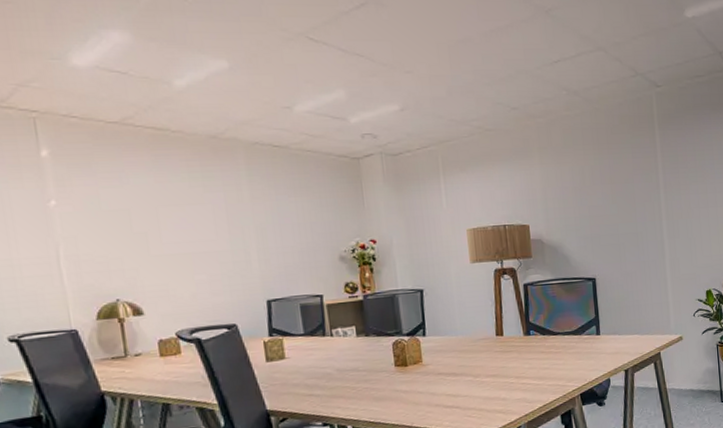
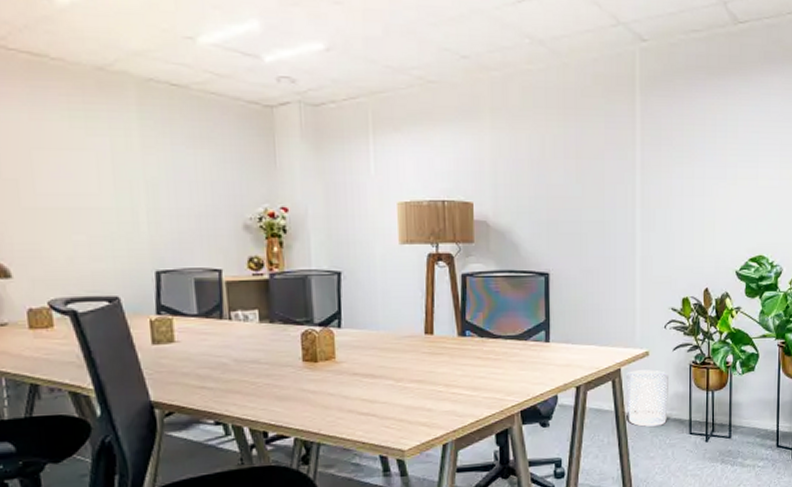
waste bin: none [665,351,702,399] -> present [626,370,668,427]

